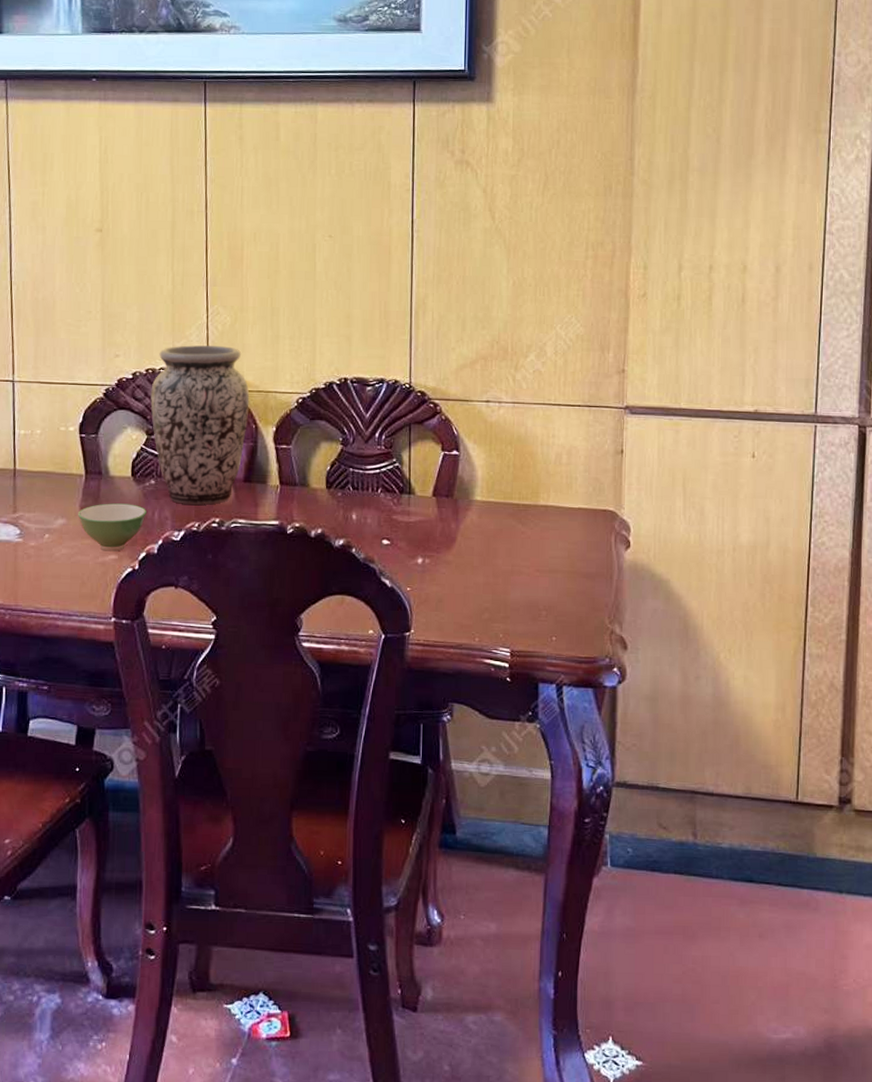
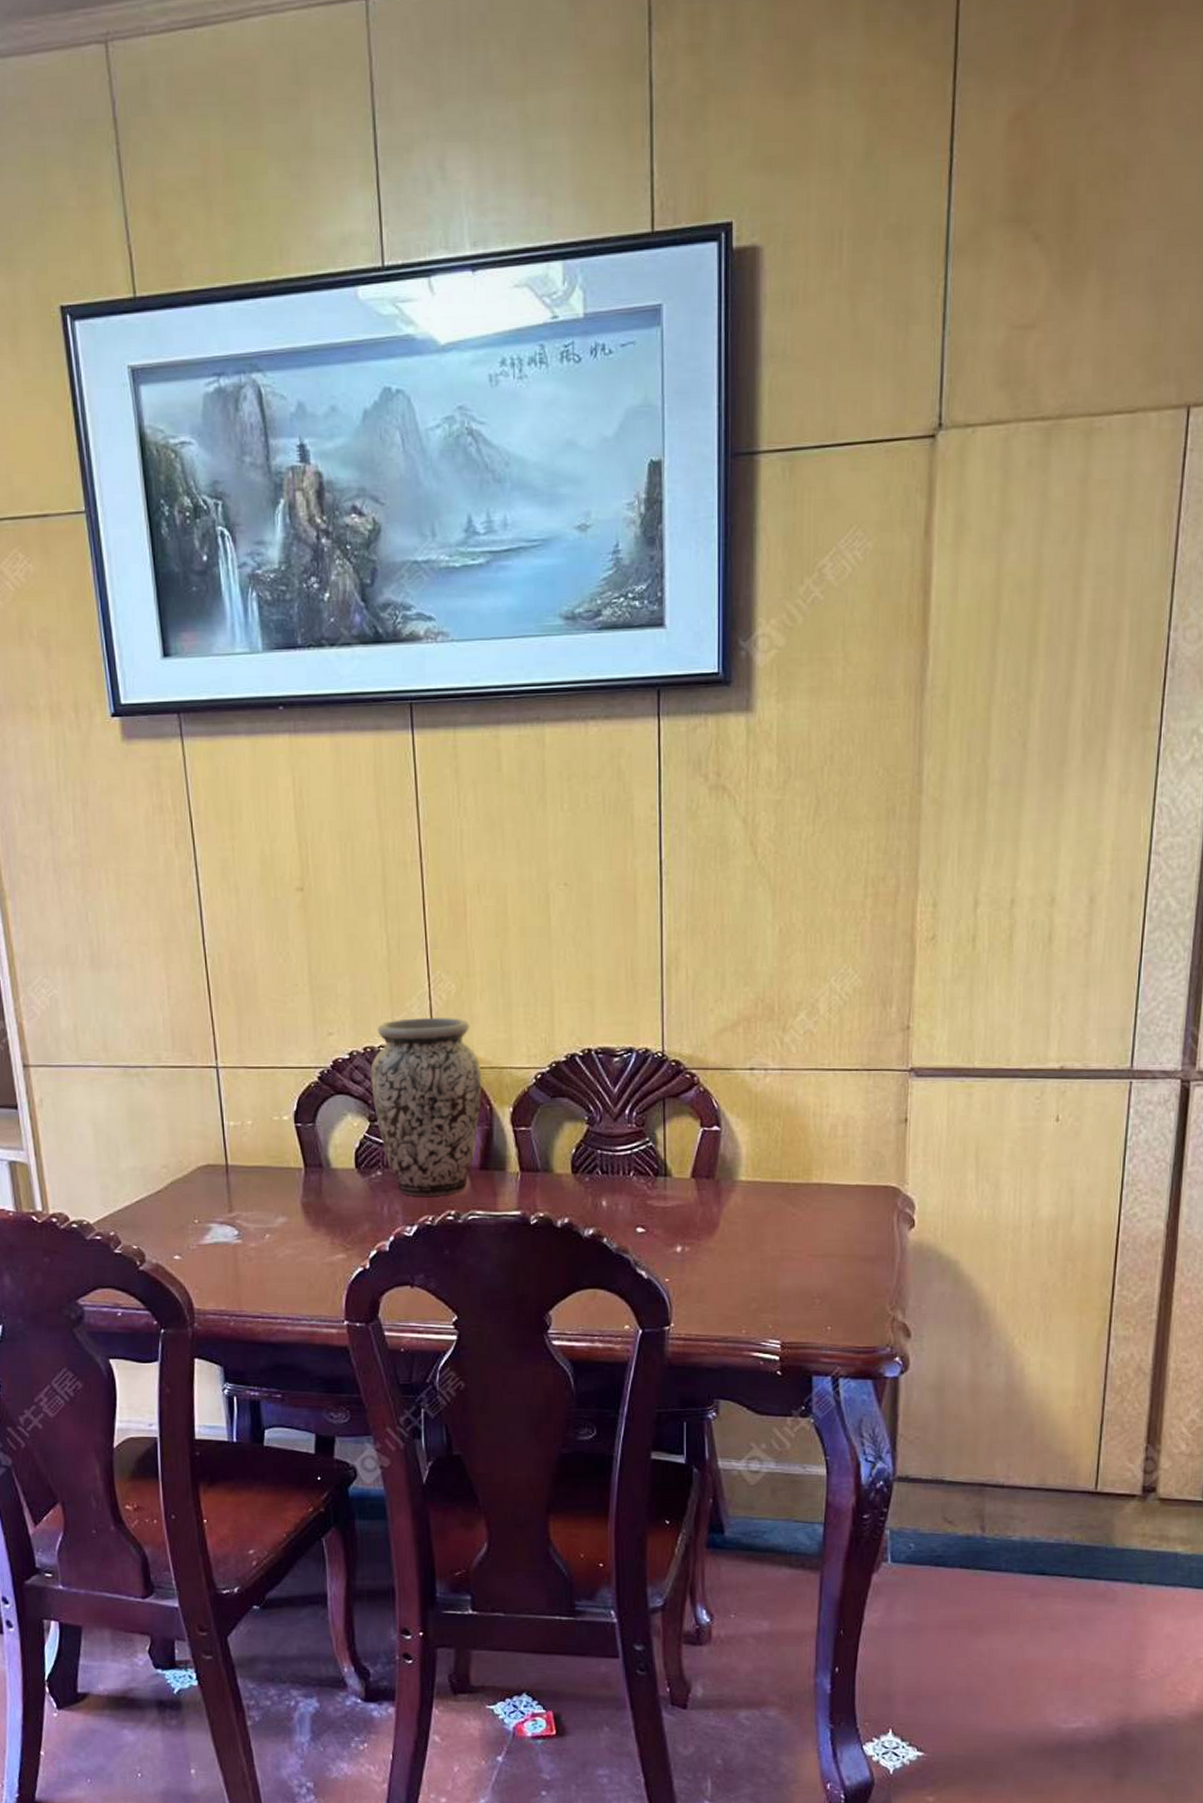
bowl: present [77,503,148,552] -> none [299,1198,376,1250]

